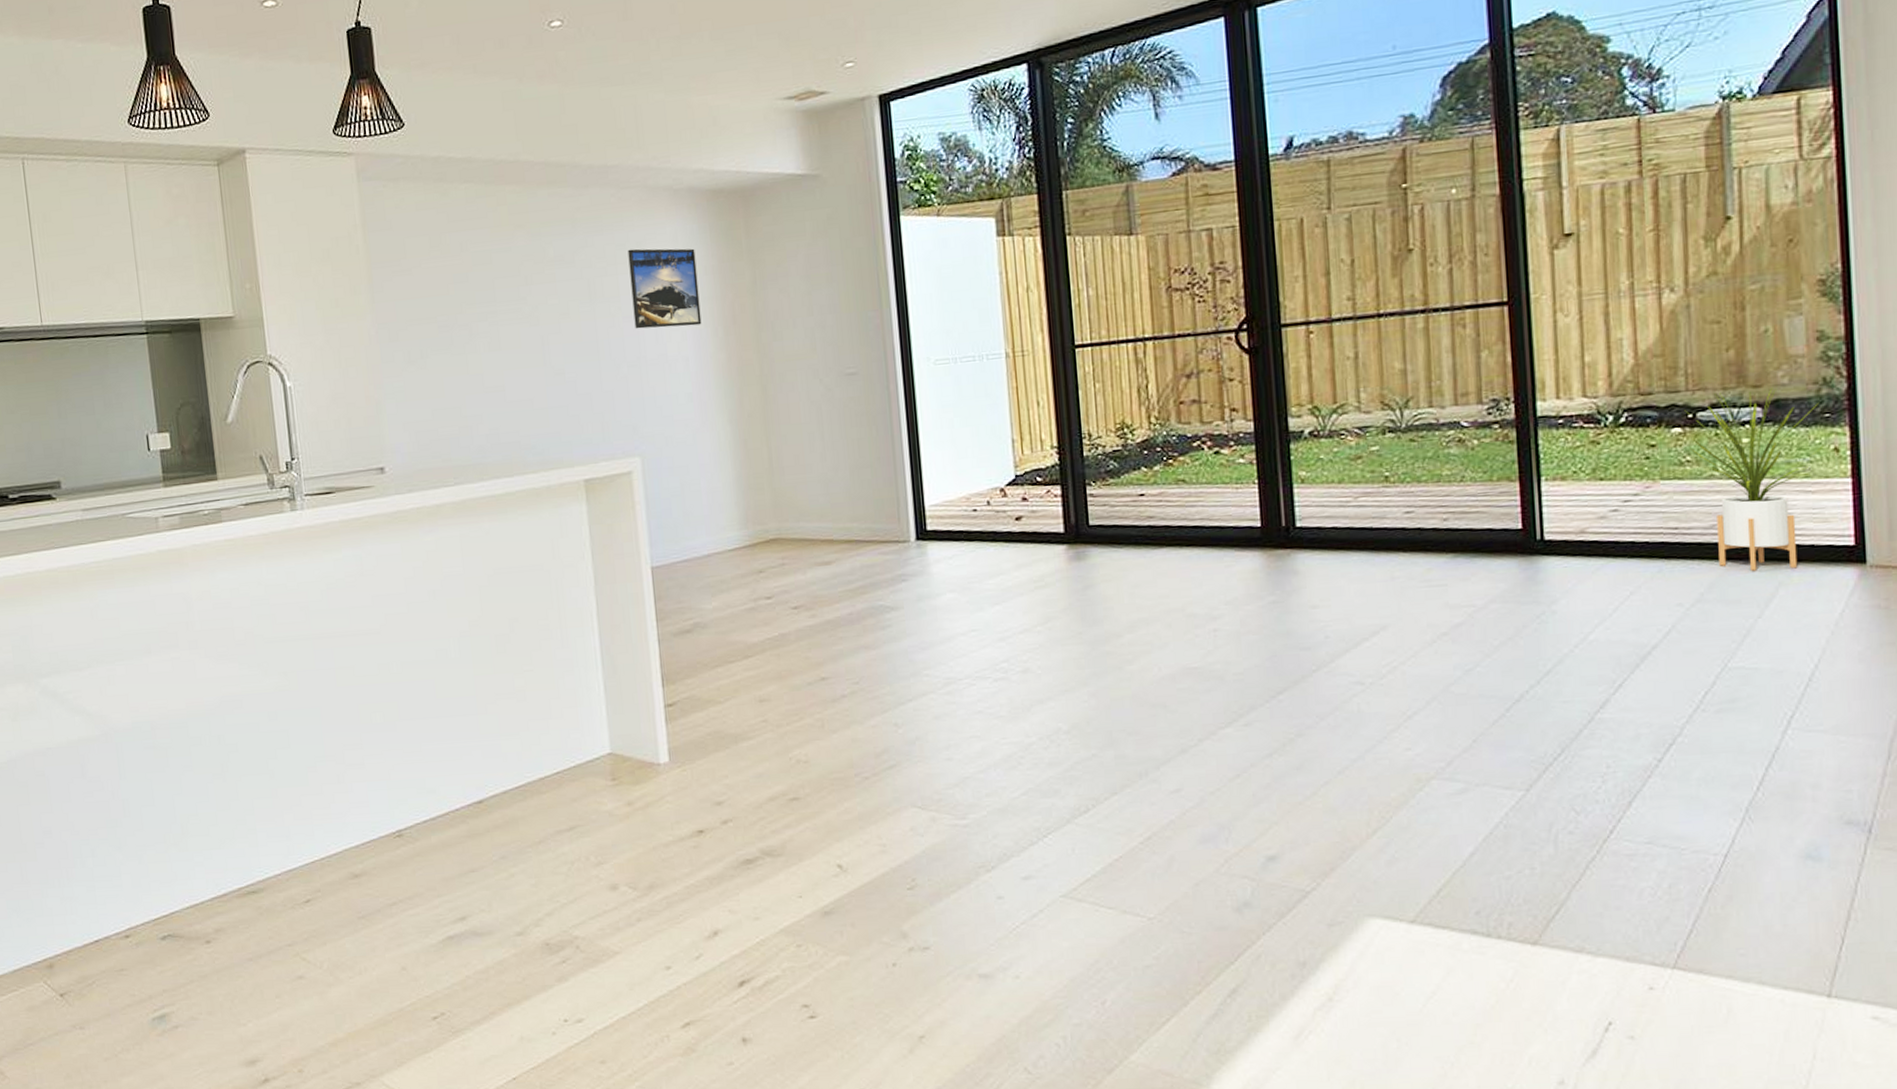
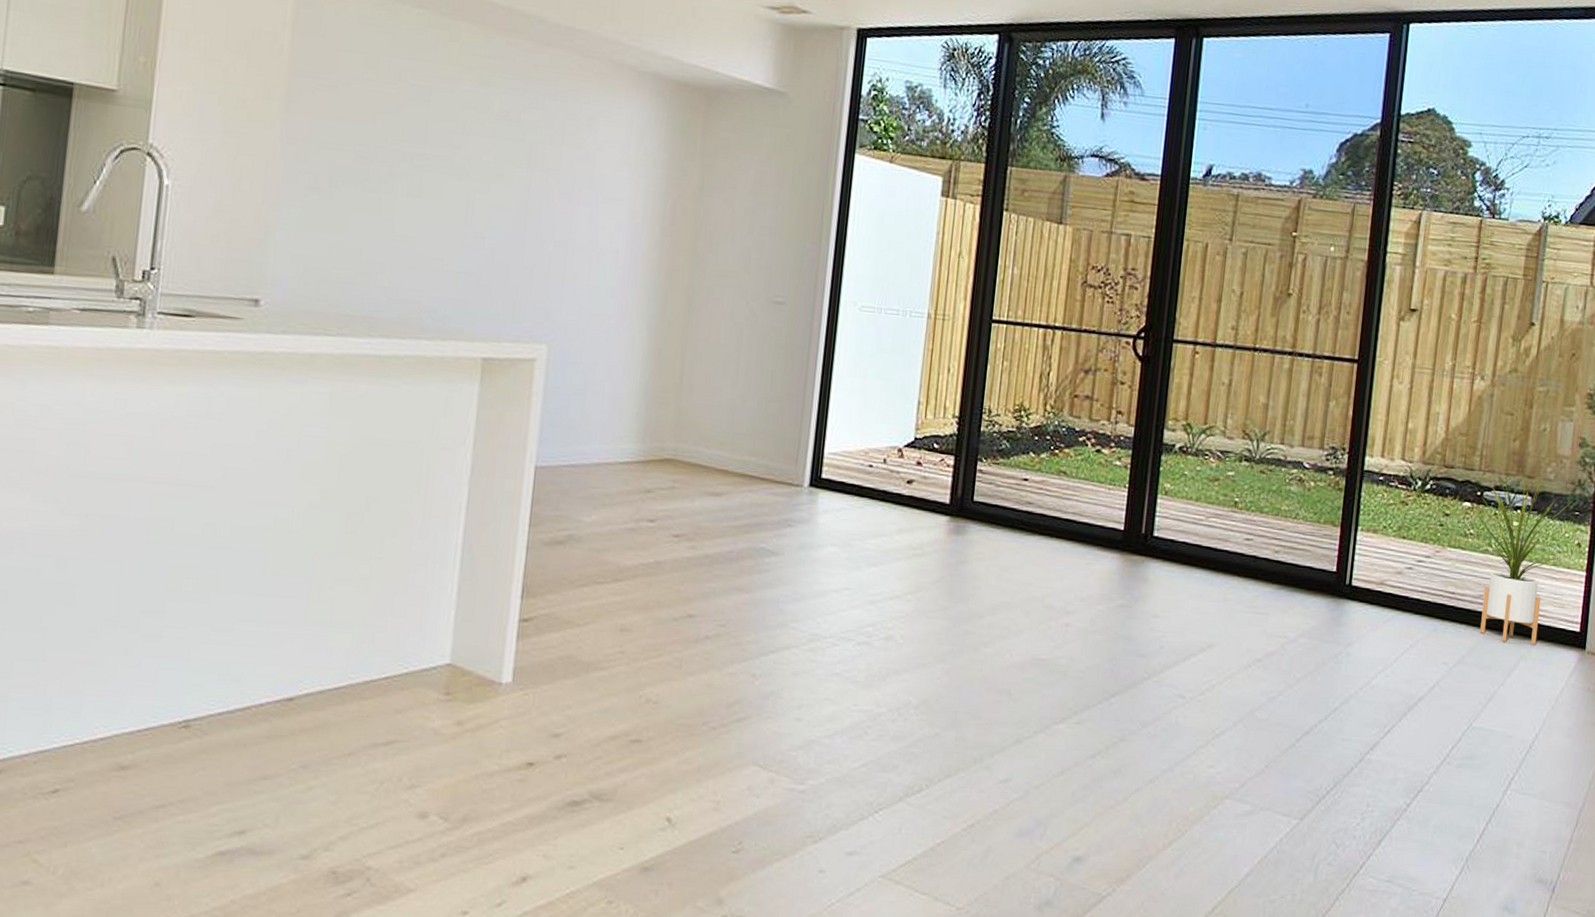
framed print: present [628,248,702,329] -> none [570,122,648,219]

